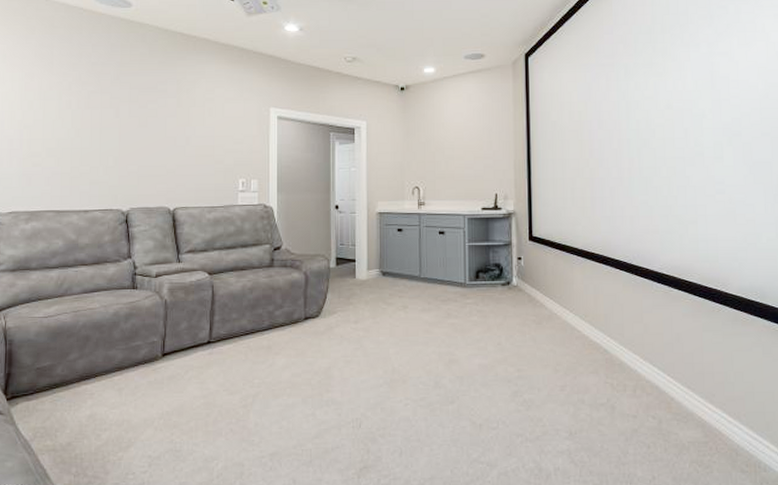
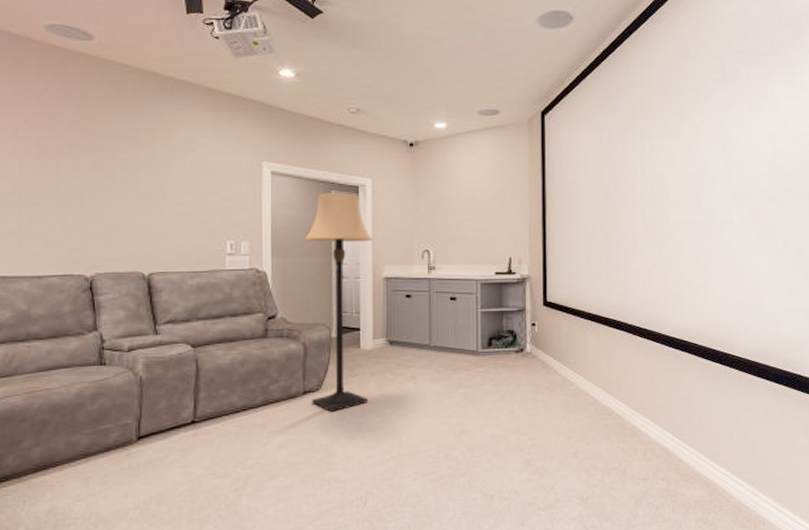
lamp: none [306,135,367,338] -> present [304,193,373,413]

